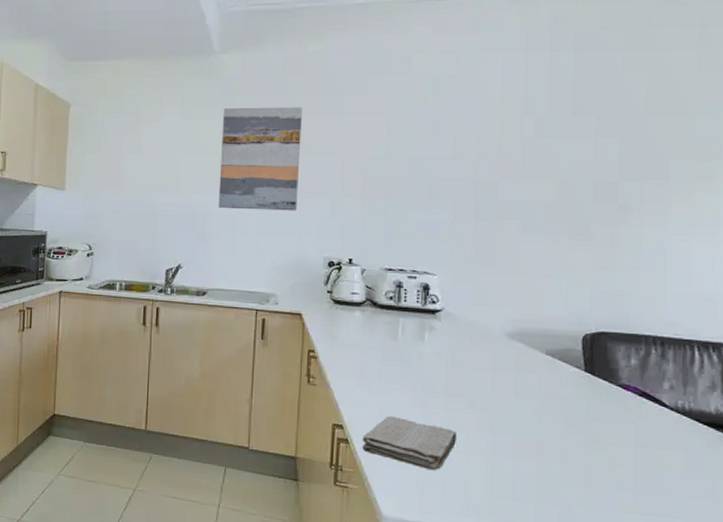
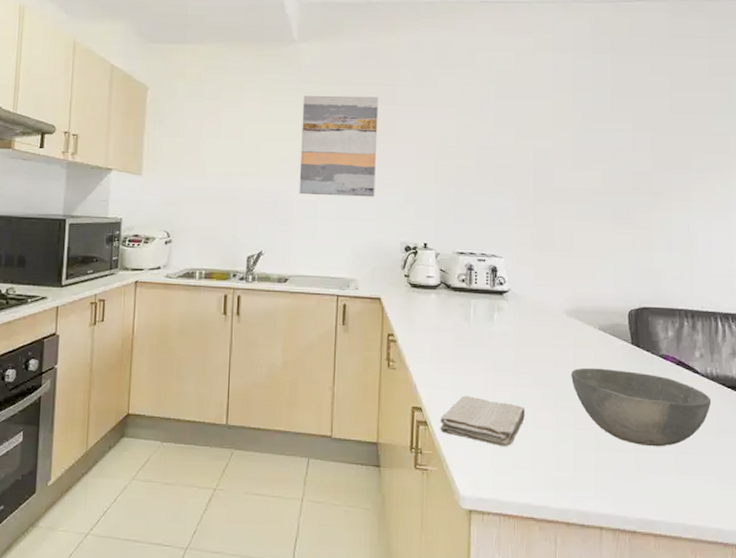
bowl: none [511,394,682,483] -> present [571,367,712,447]

